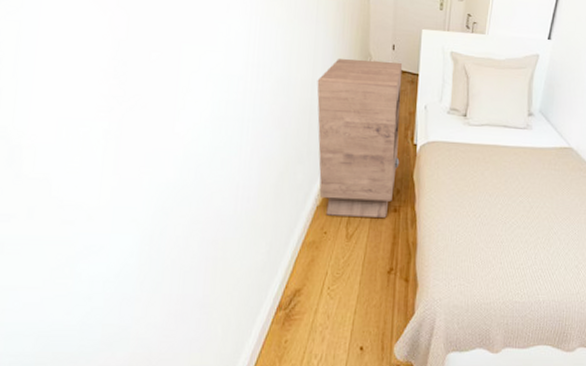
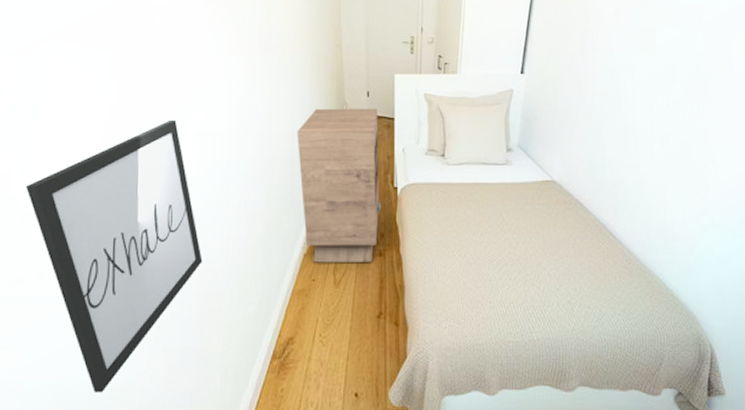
wall art: none [16,57,210,338] -> present [25,119,203,393]

